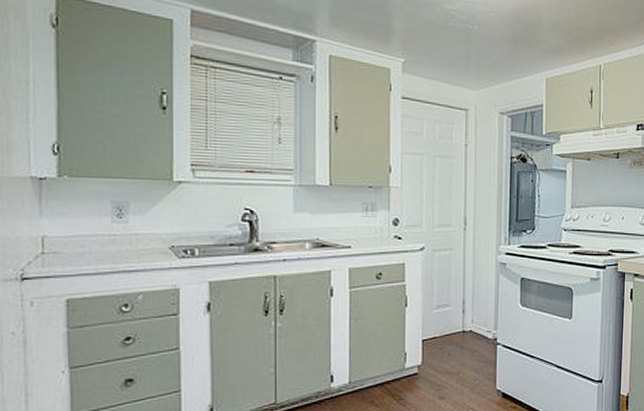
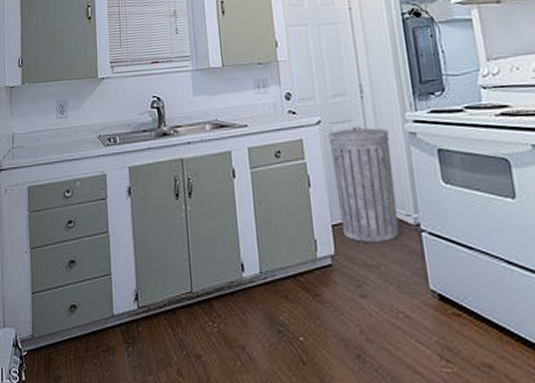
trash can: none [430,254,483,354] -> present [328,126,400,242]

